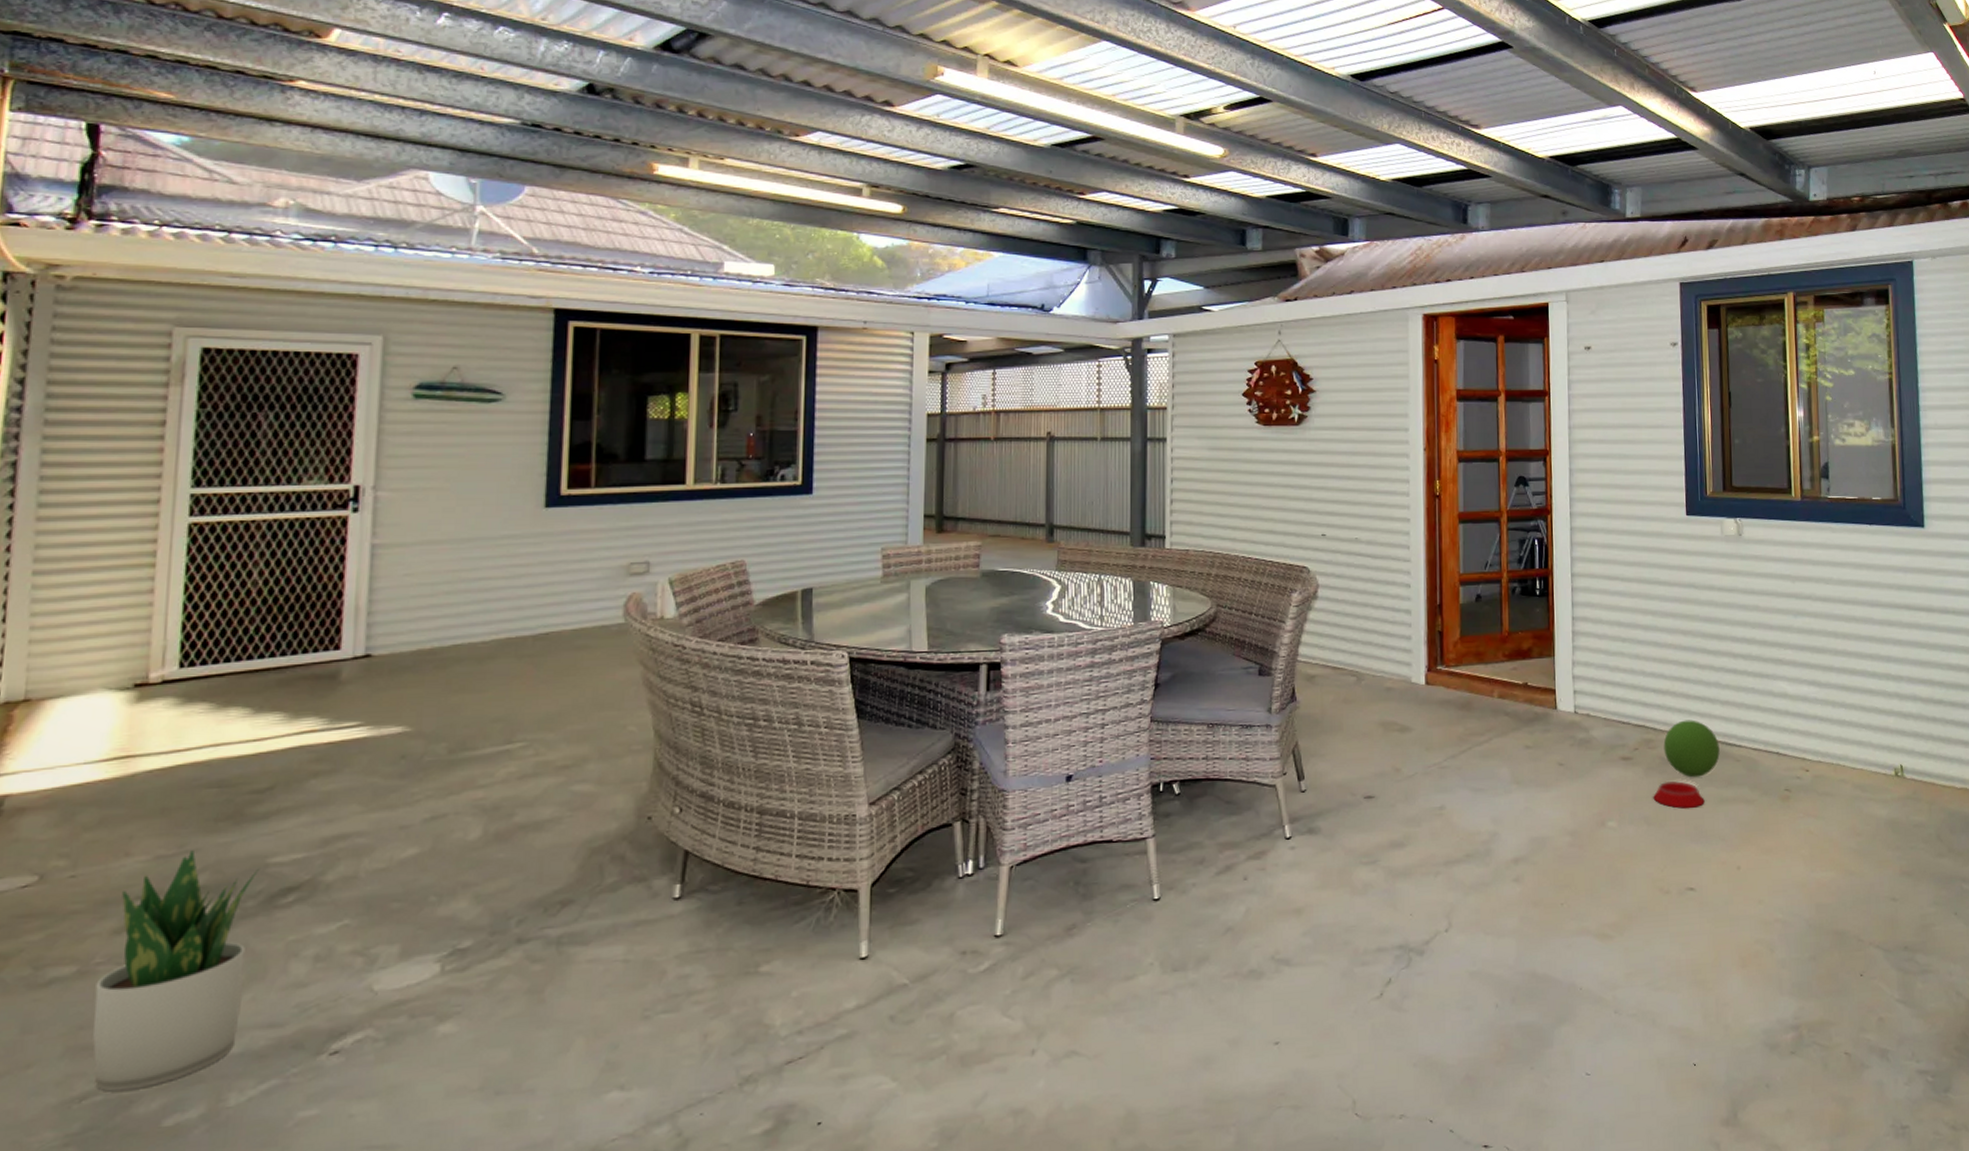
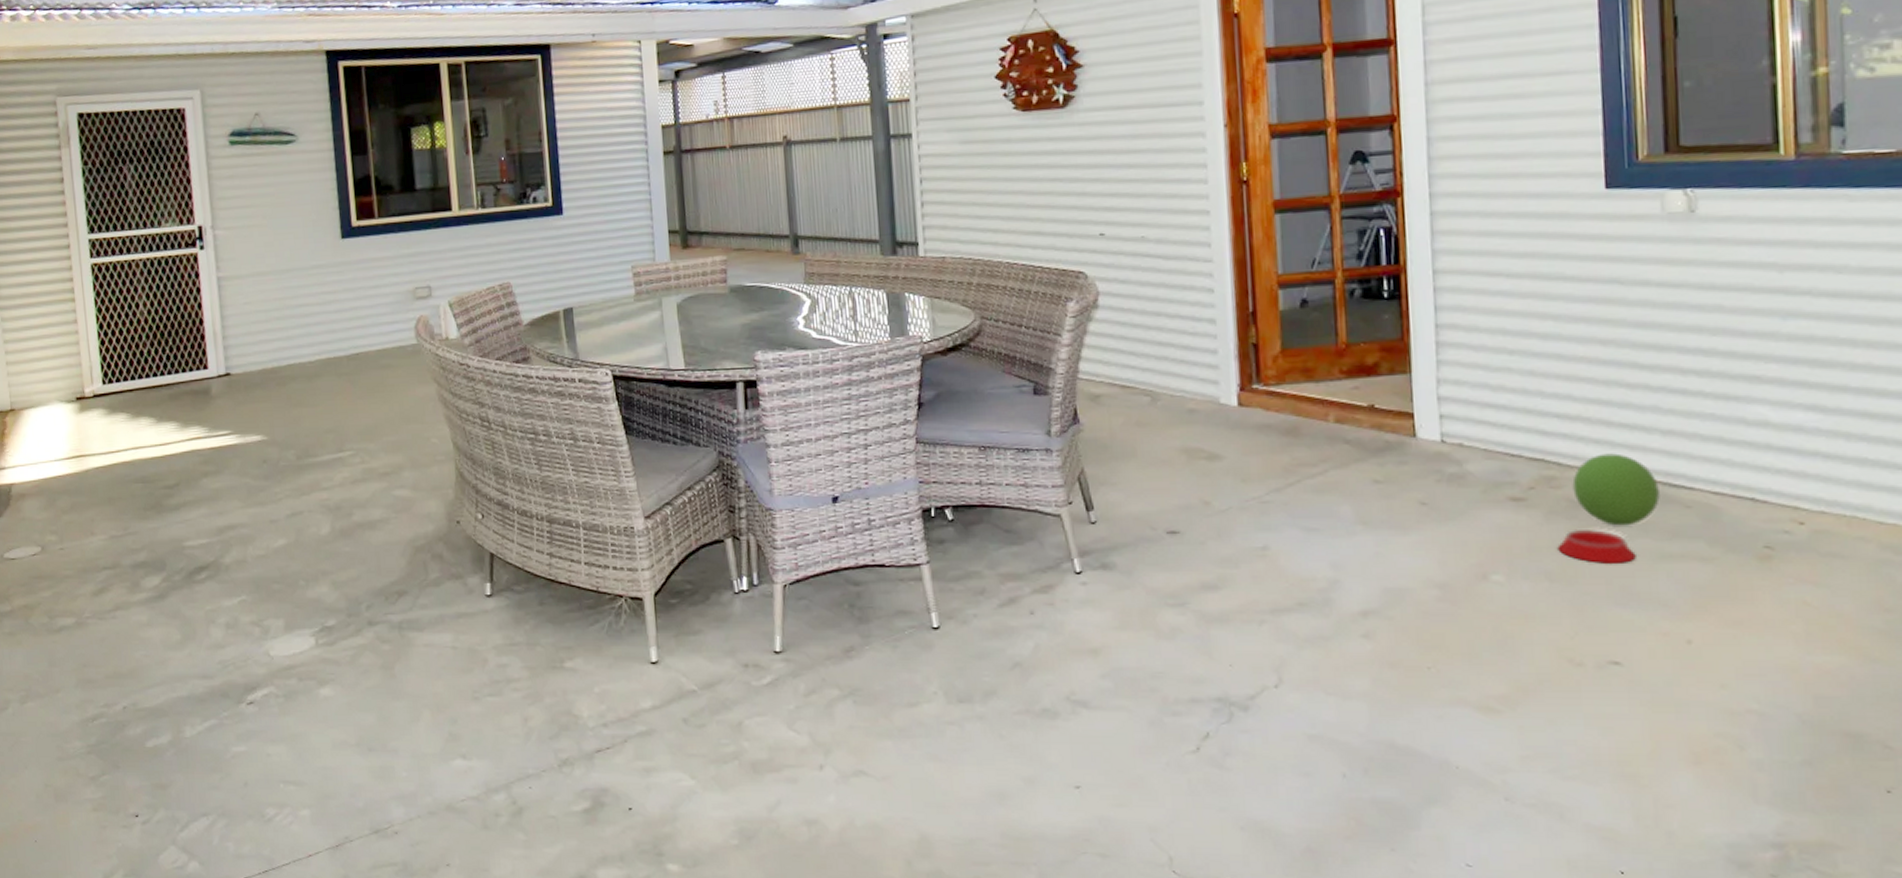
planter: present [92,850,260,1092] -> none [88,533,183,717]

